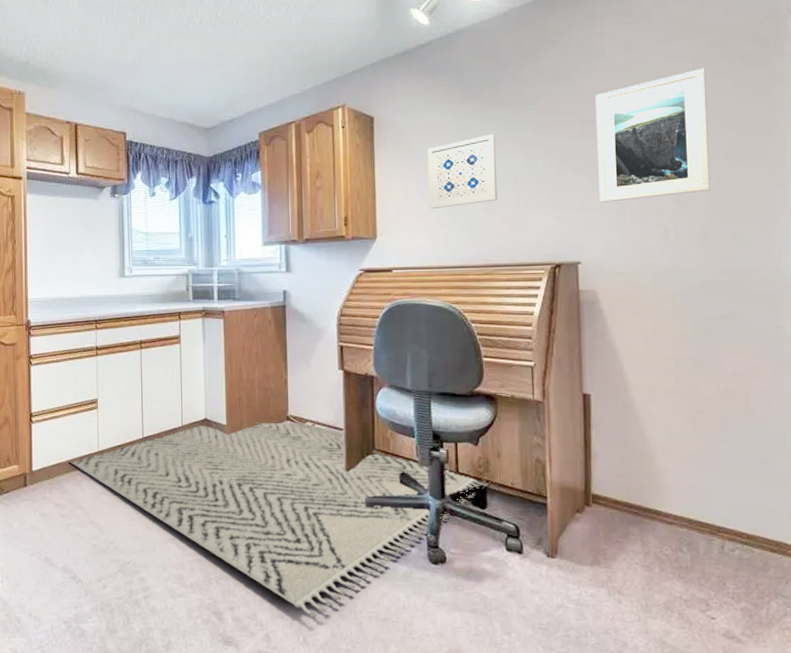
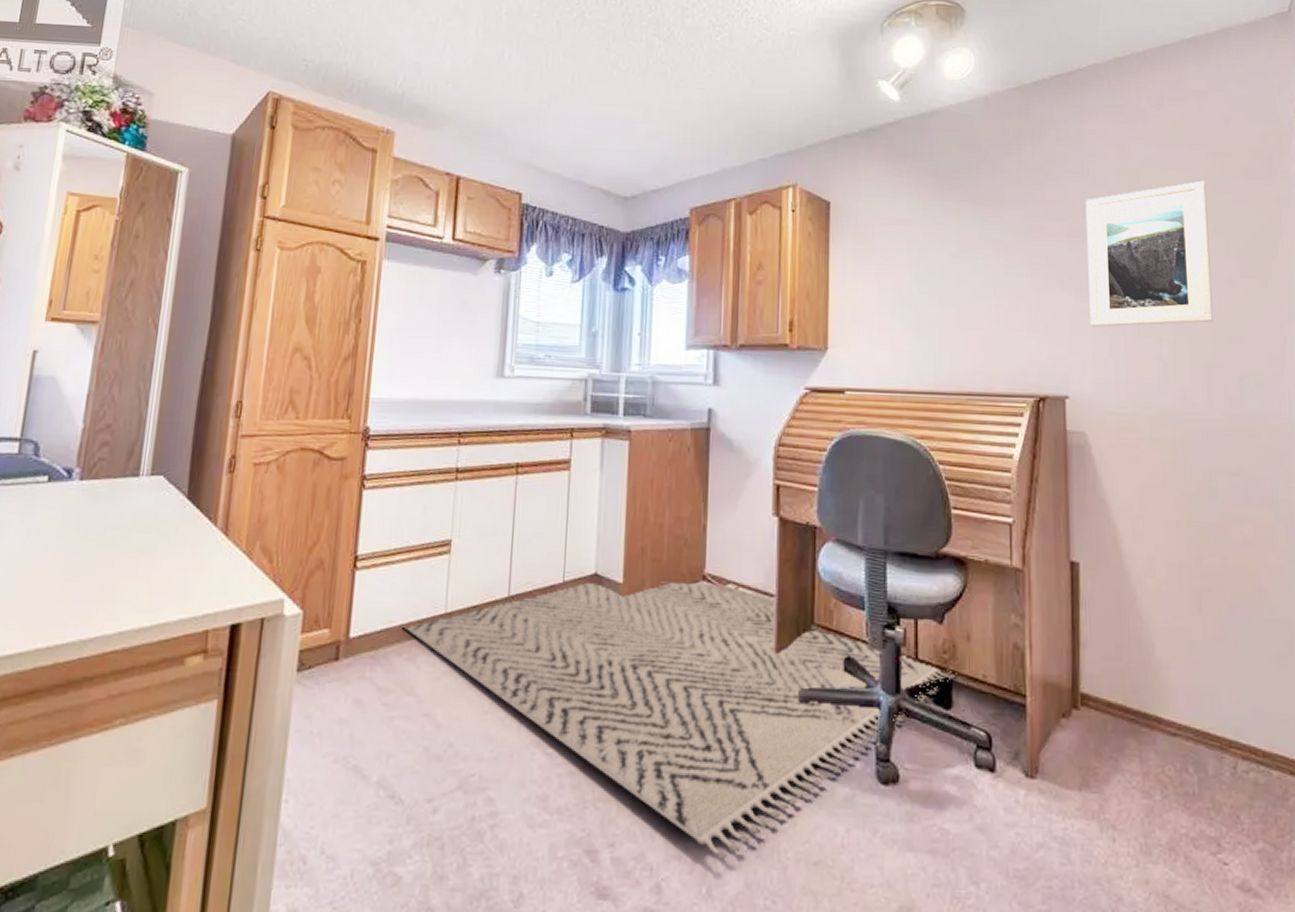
wall art: present [428,134,498,209] -> none [893,234,973,320]

